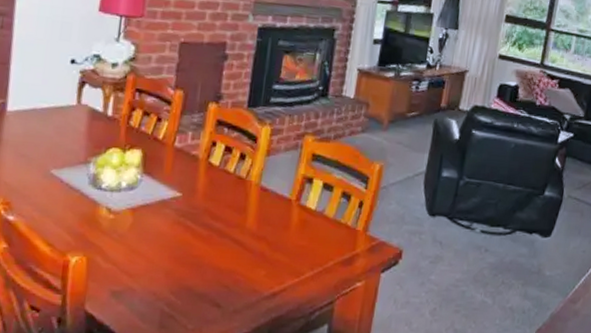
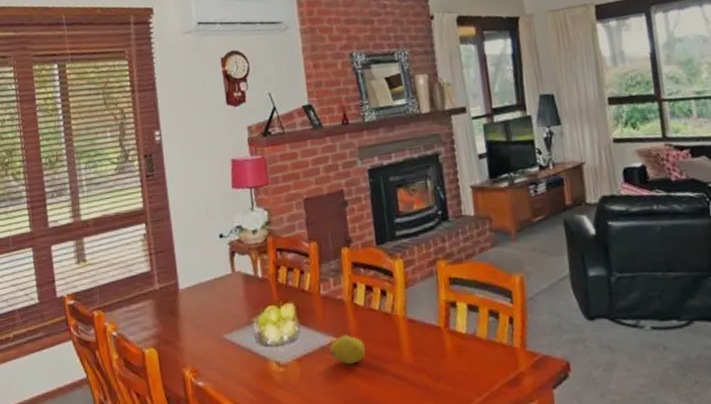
fruit: none [171,192,209,223] -> present [330,335,366,365]

